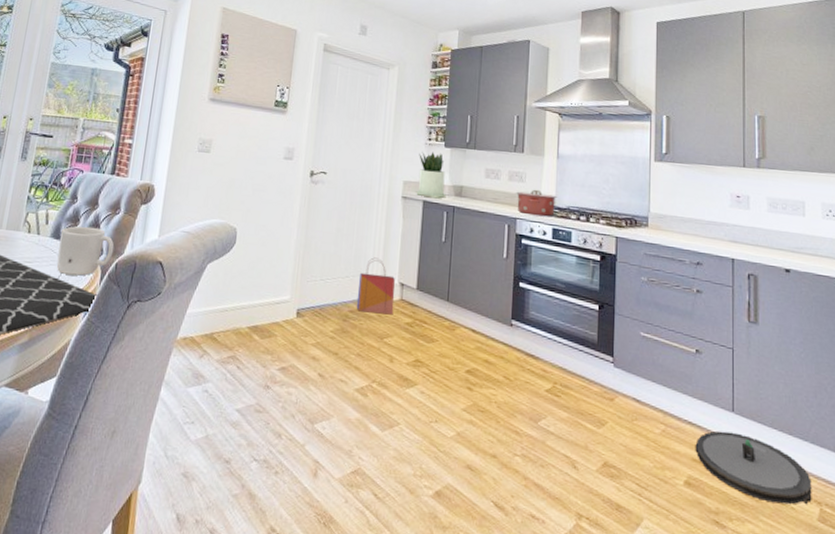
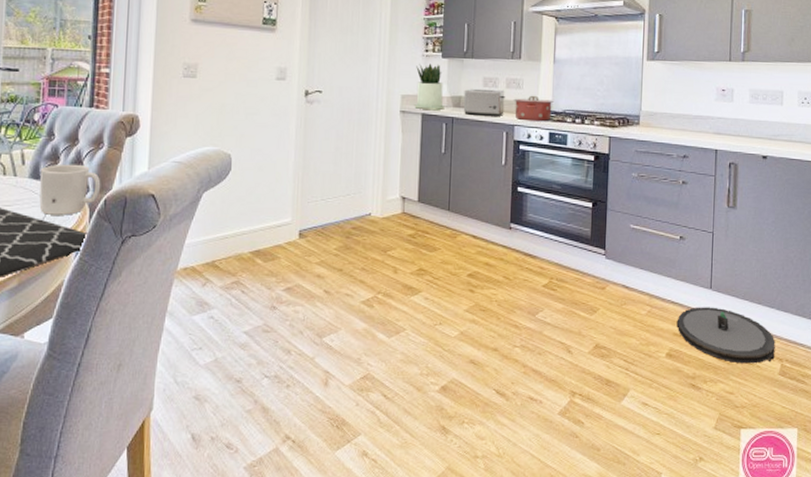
shopping bag: present [356,257,395,315] -> none [358,173,397,228]
toaster: none [464,178,507,209] -> present [463,88,505,117]

